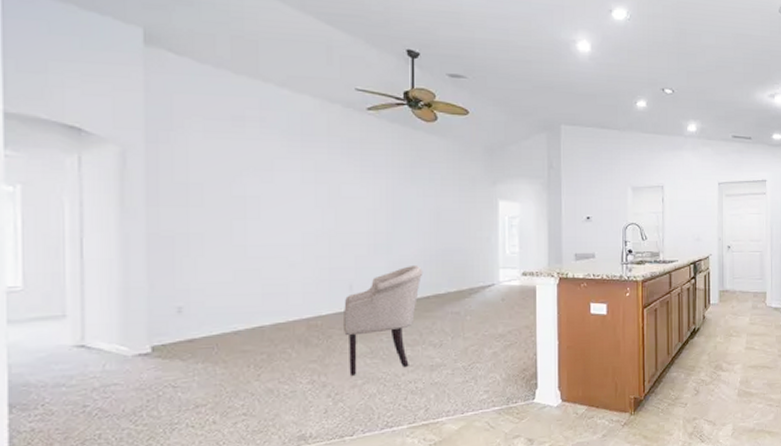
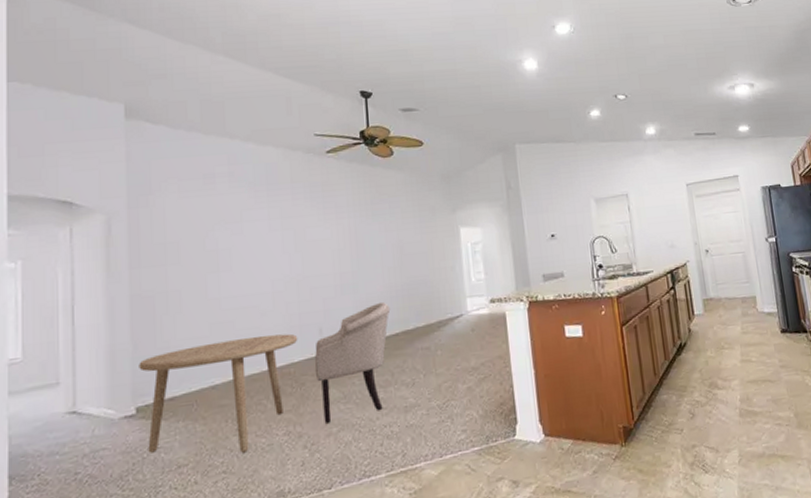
dining table: none [155,286,327,398] -> present [139,333,298,453]

